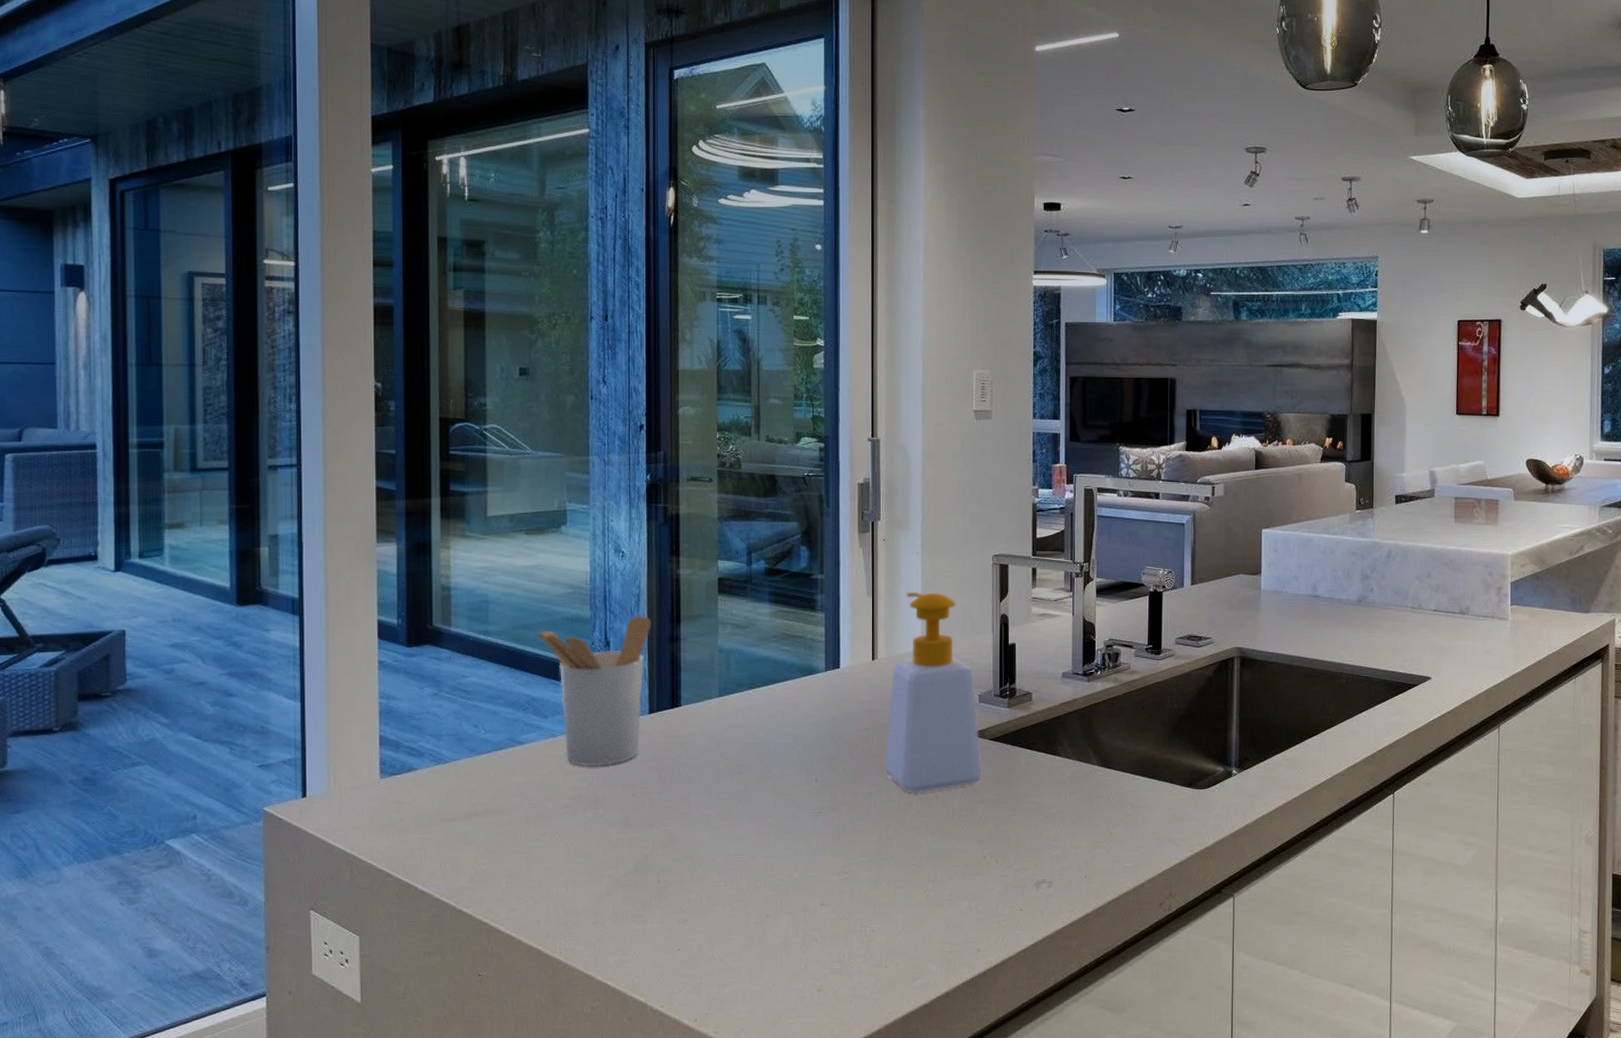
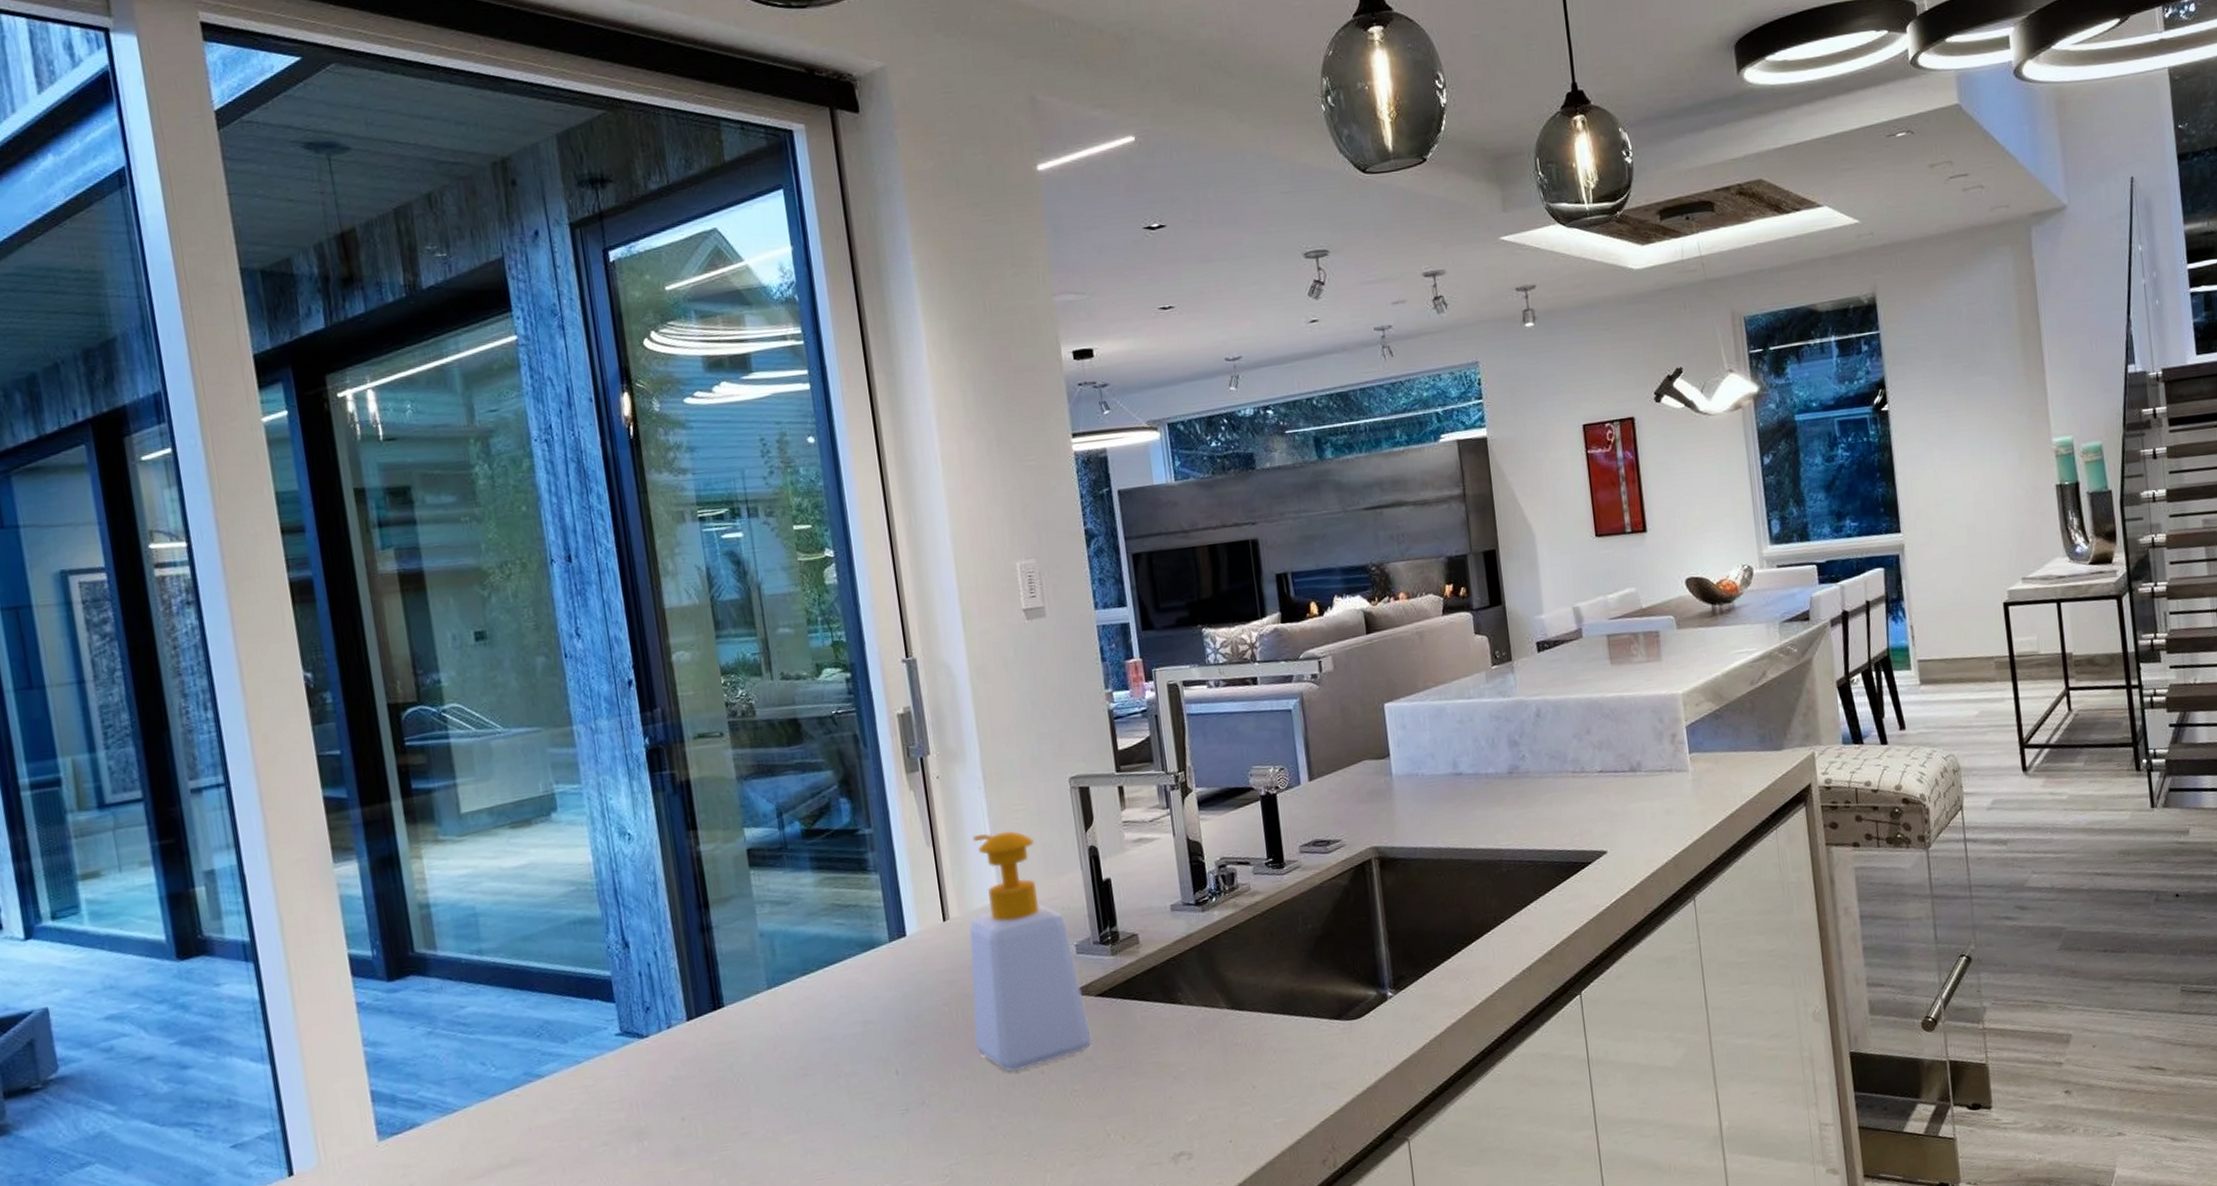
utensil holder: present [537,615,651,767] -> none [541,905,682,1094]

